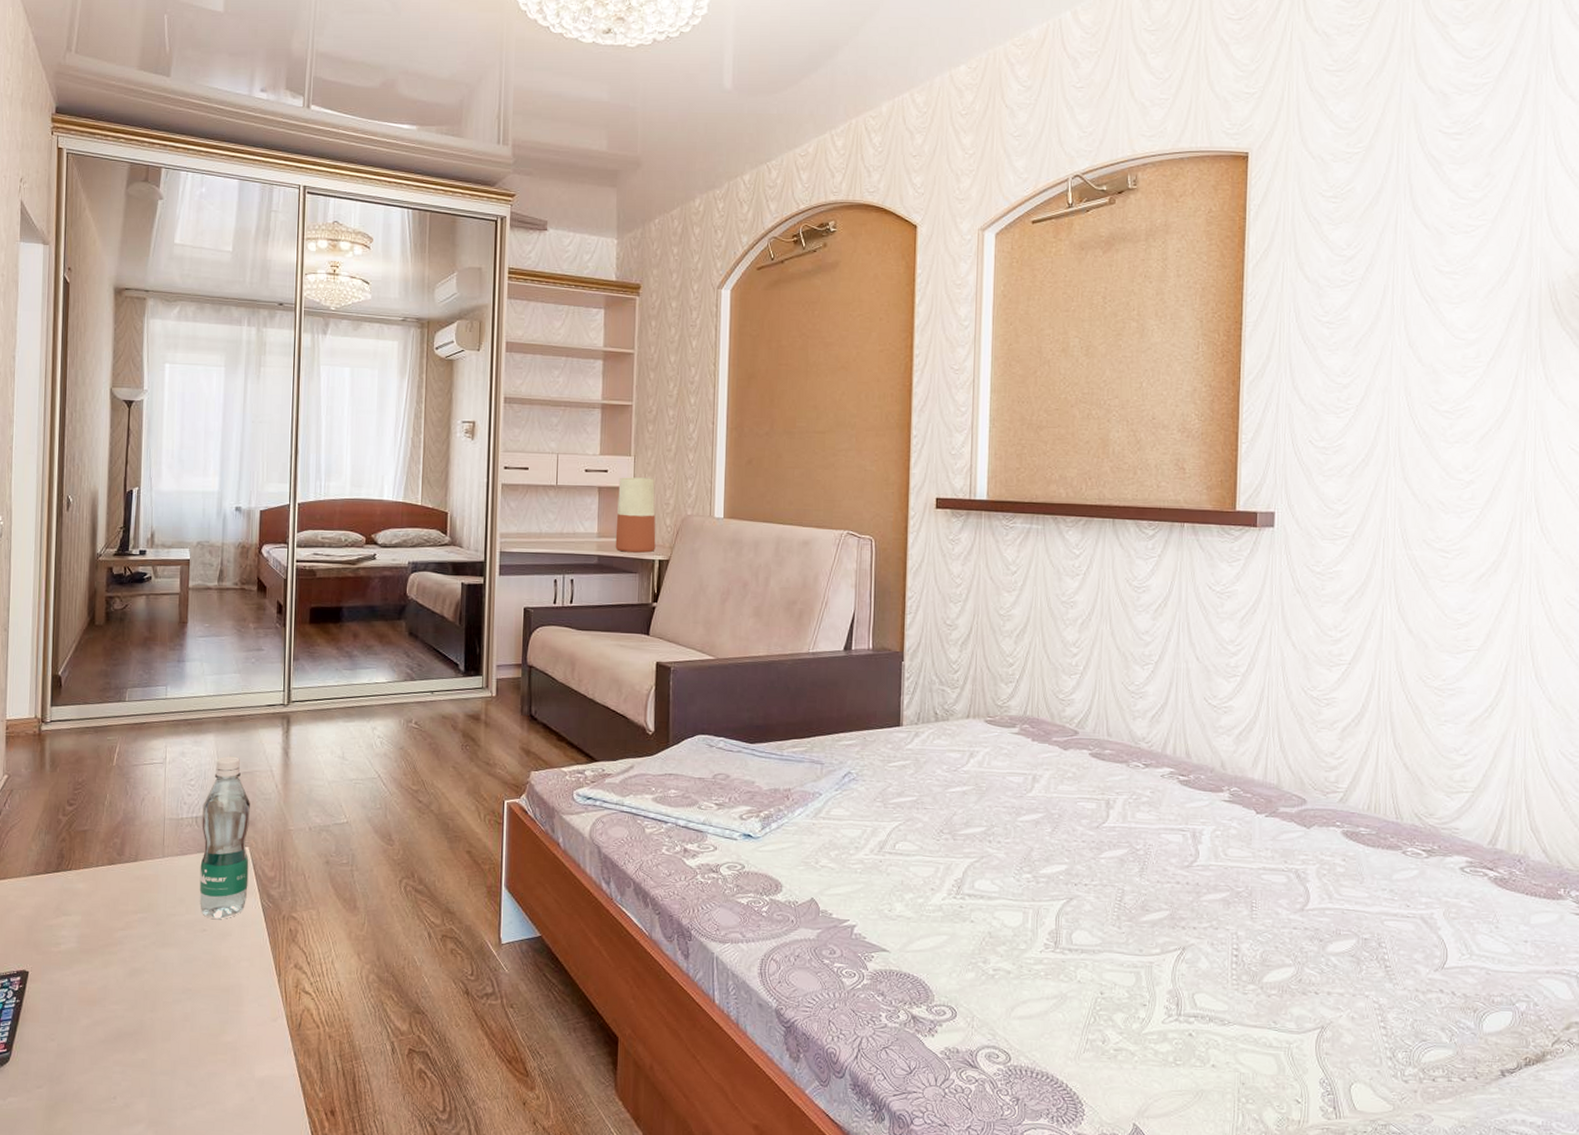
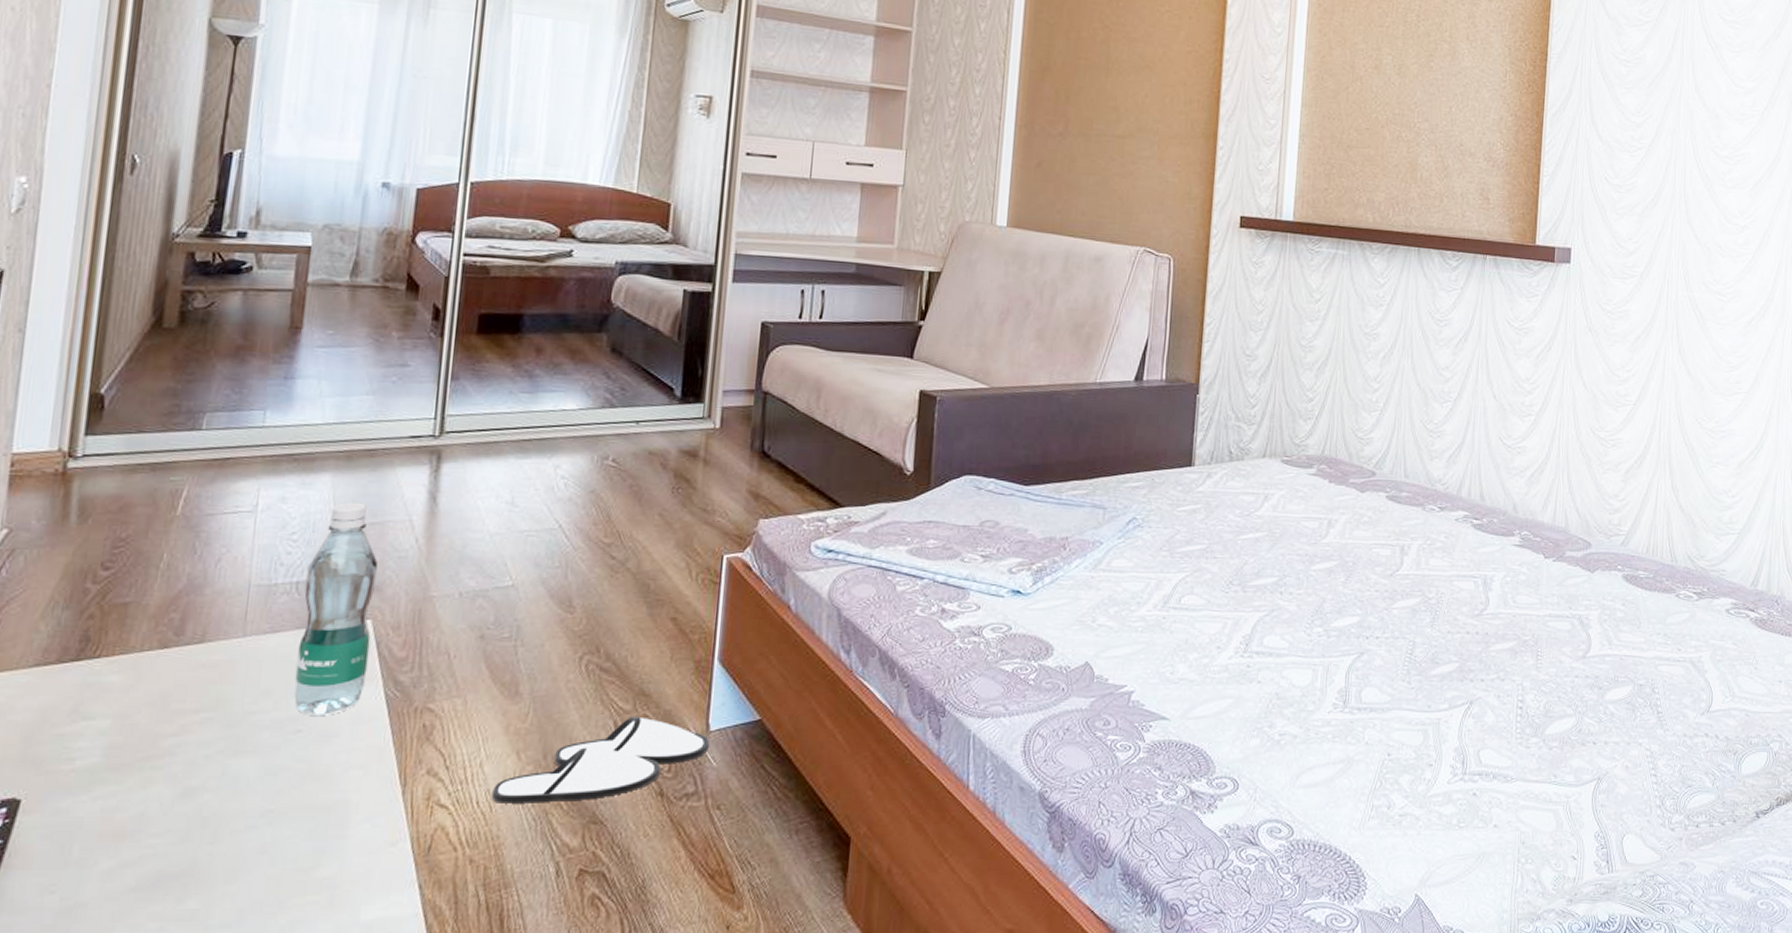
slippers: none [341,929,502,995] -> present [491,716,710,803]
vase: present [615,477,656,553] -> none [877,173,930,263]

